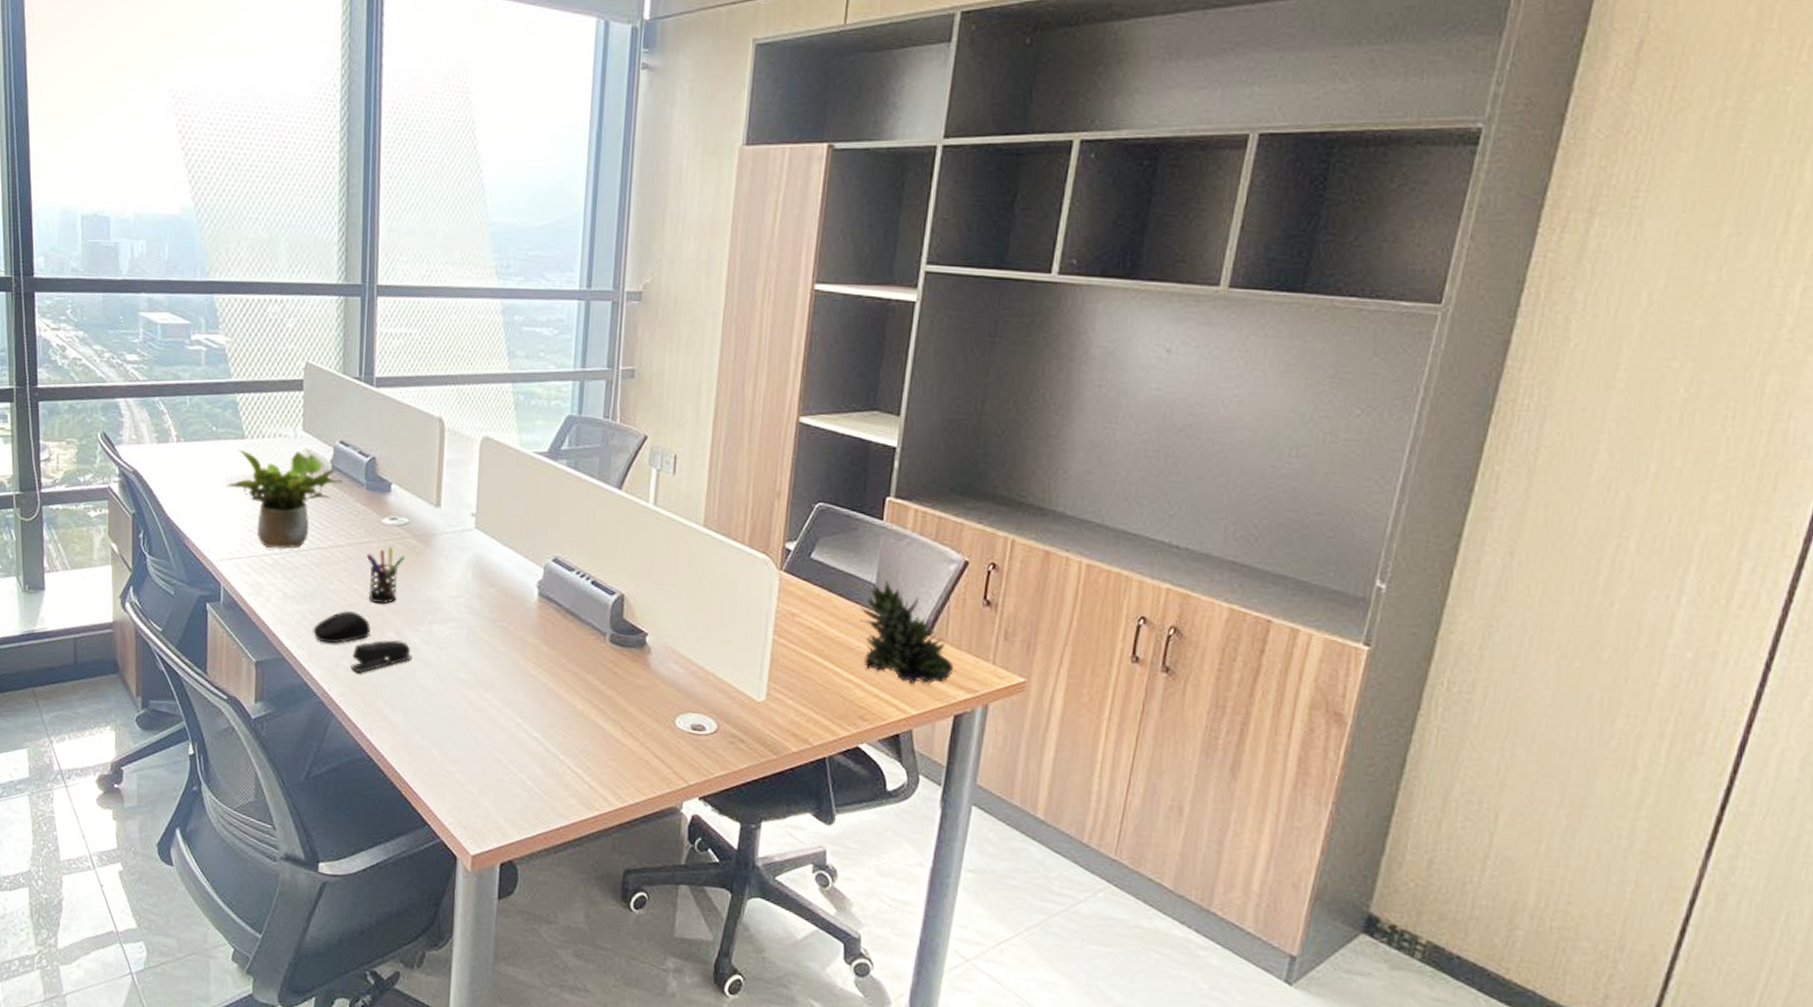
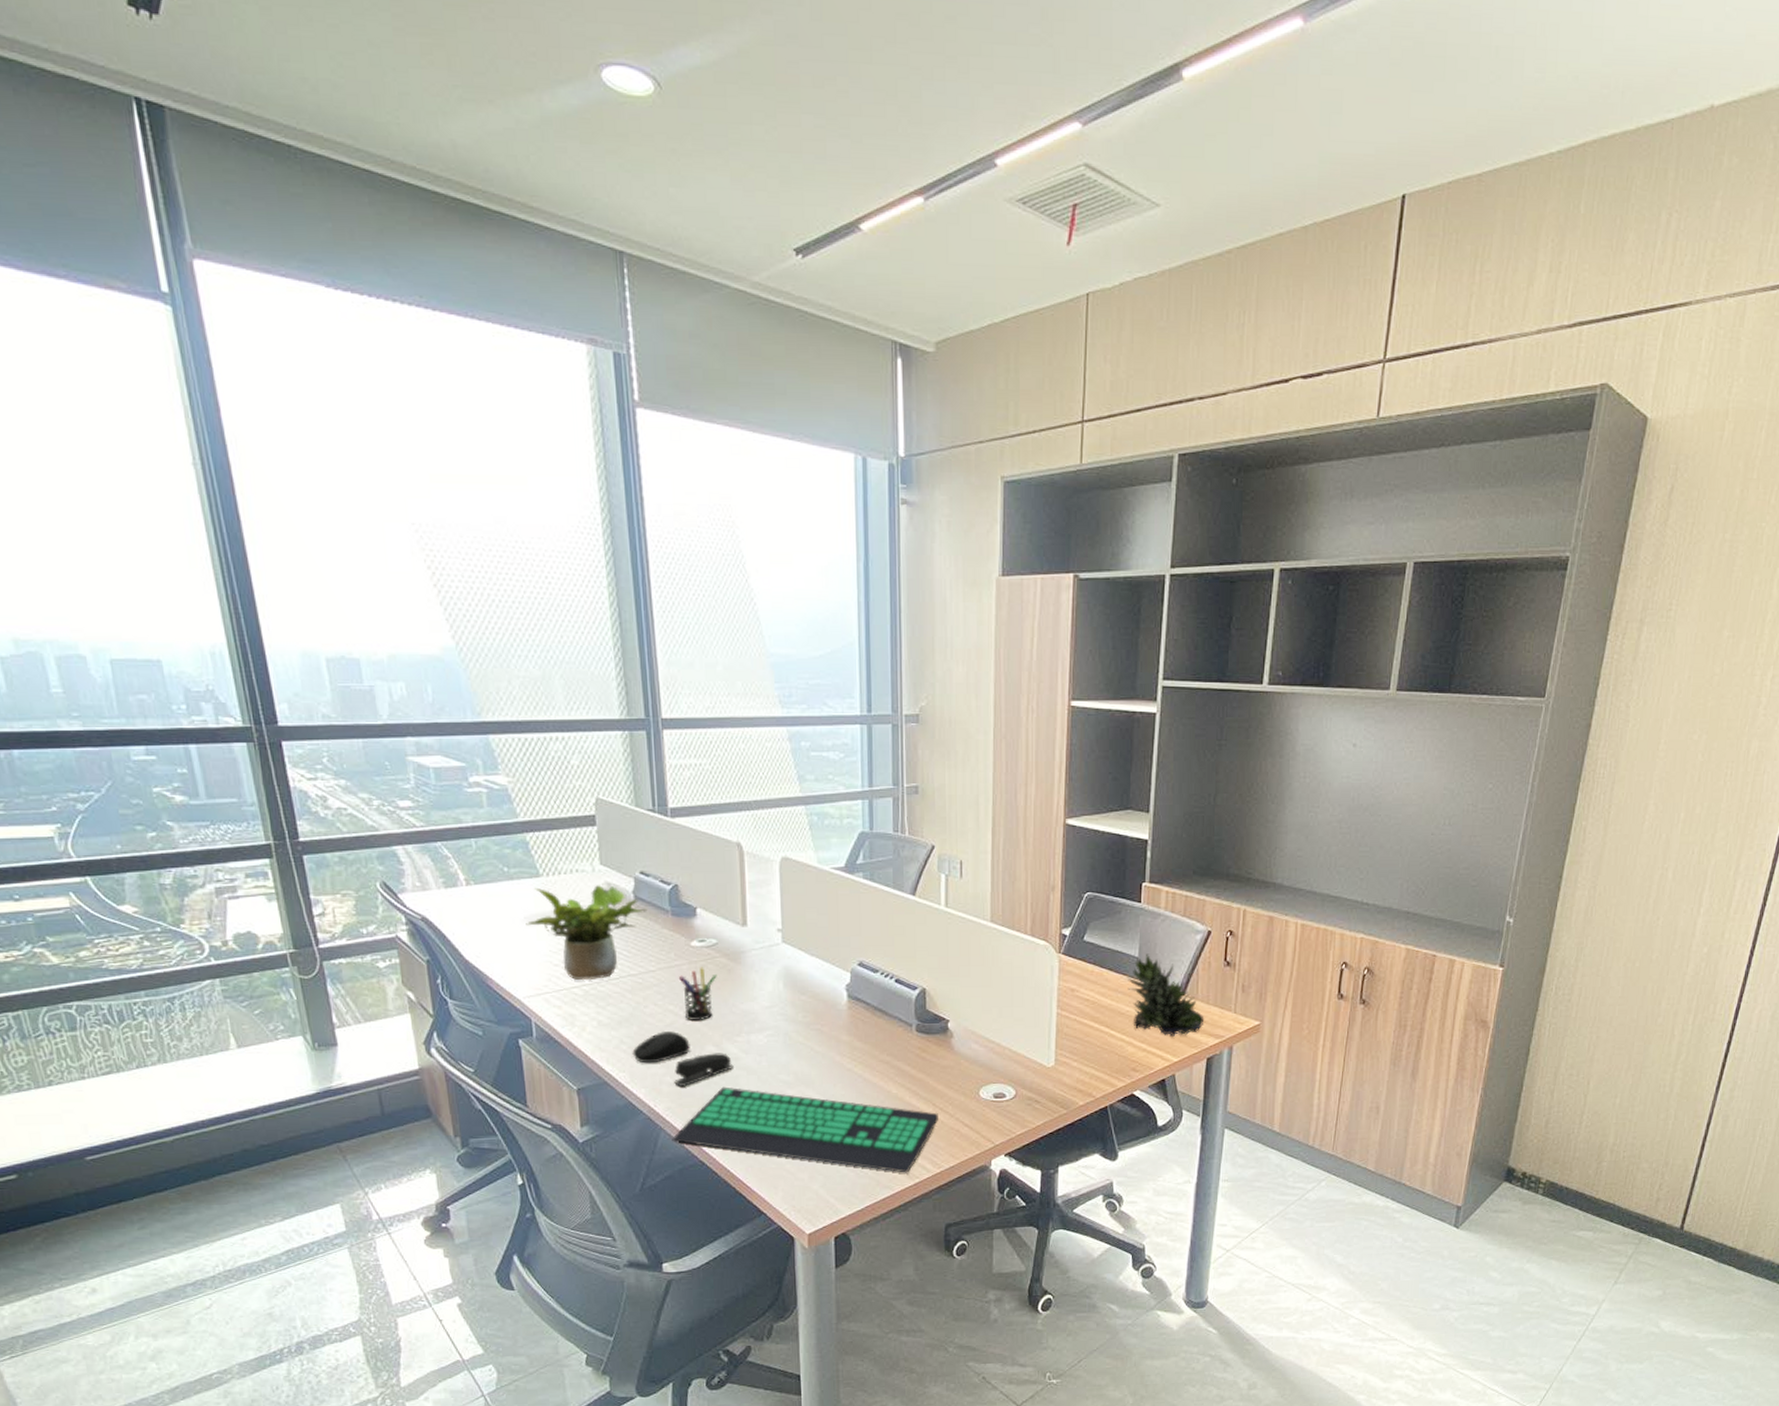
computer keyboard: none [342,678,627,803] -> present [672,1086,938,1173]

